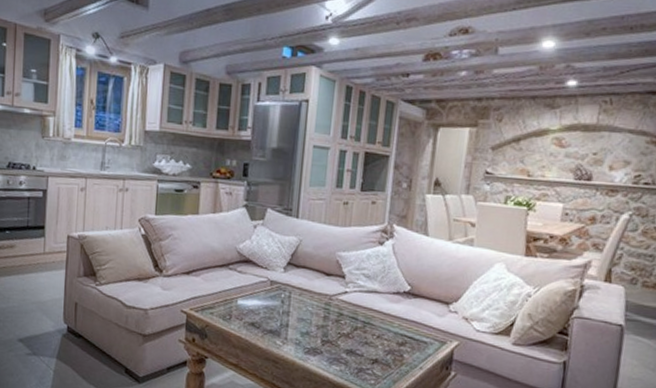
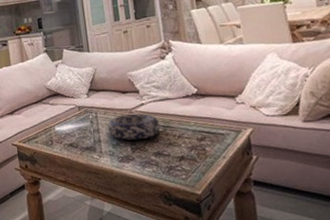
decorative bowl: none [300,300,360,333] -> present [107,113,160,141]

